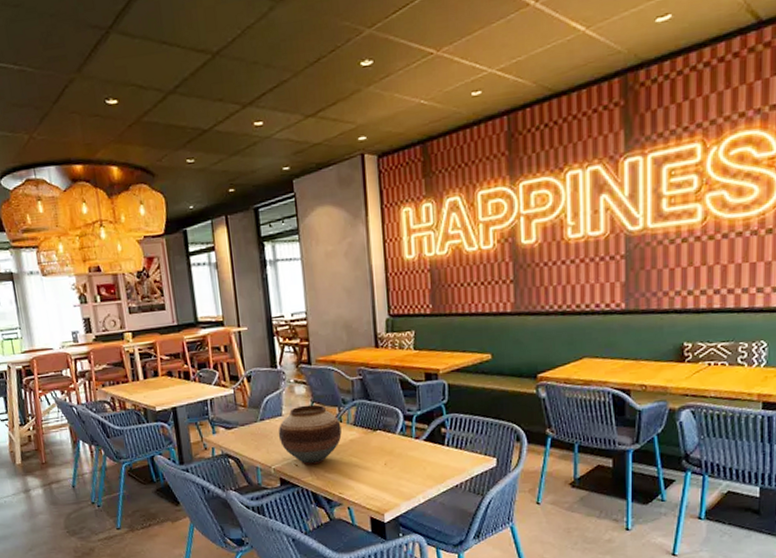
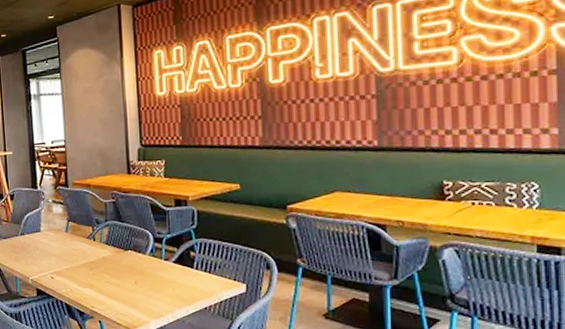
vase: present [278,404,342,465] -> none [36,223,95,278]

